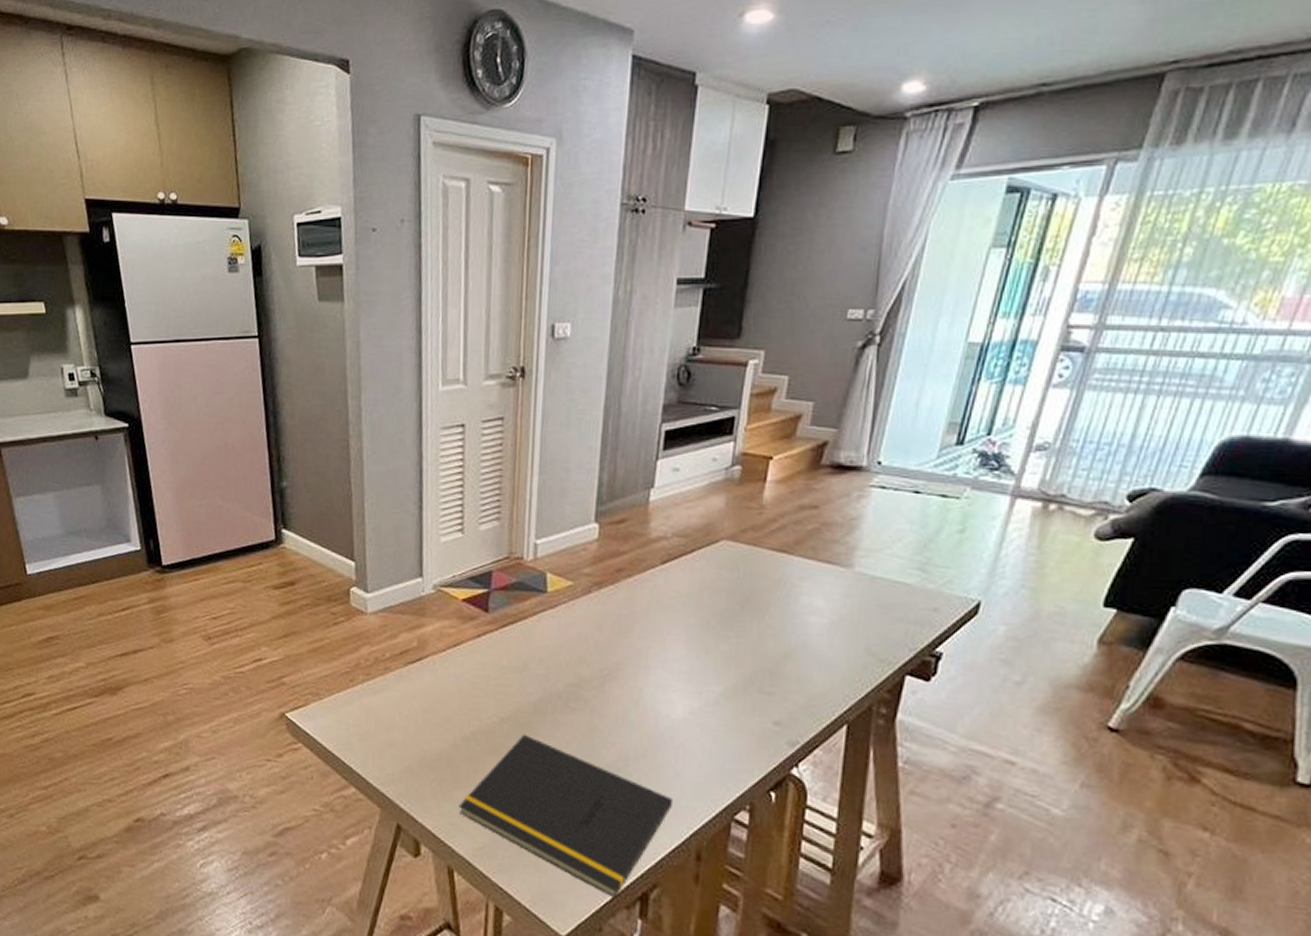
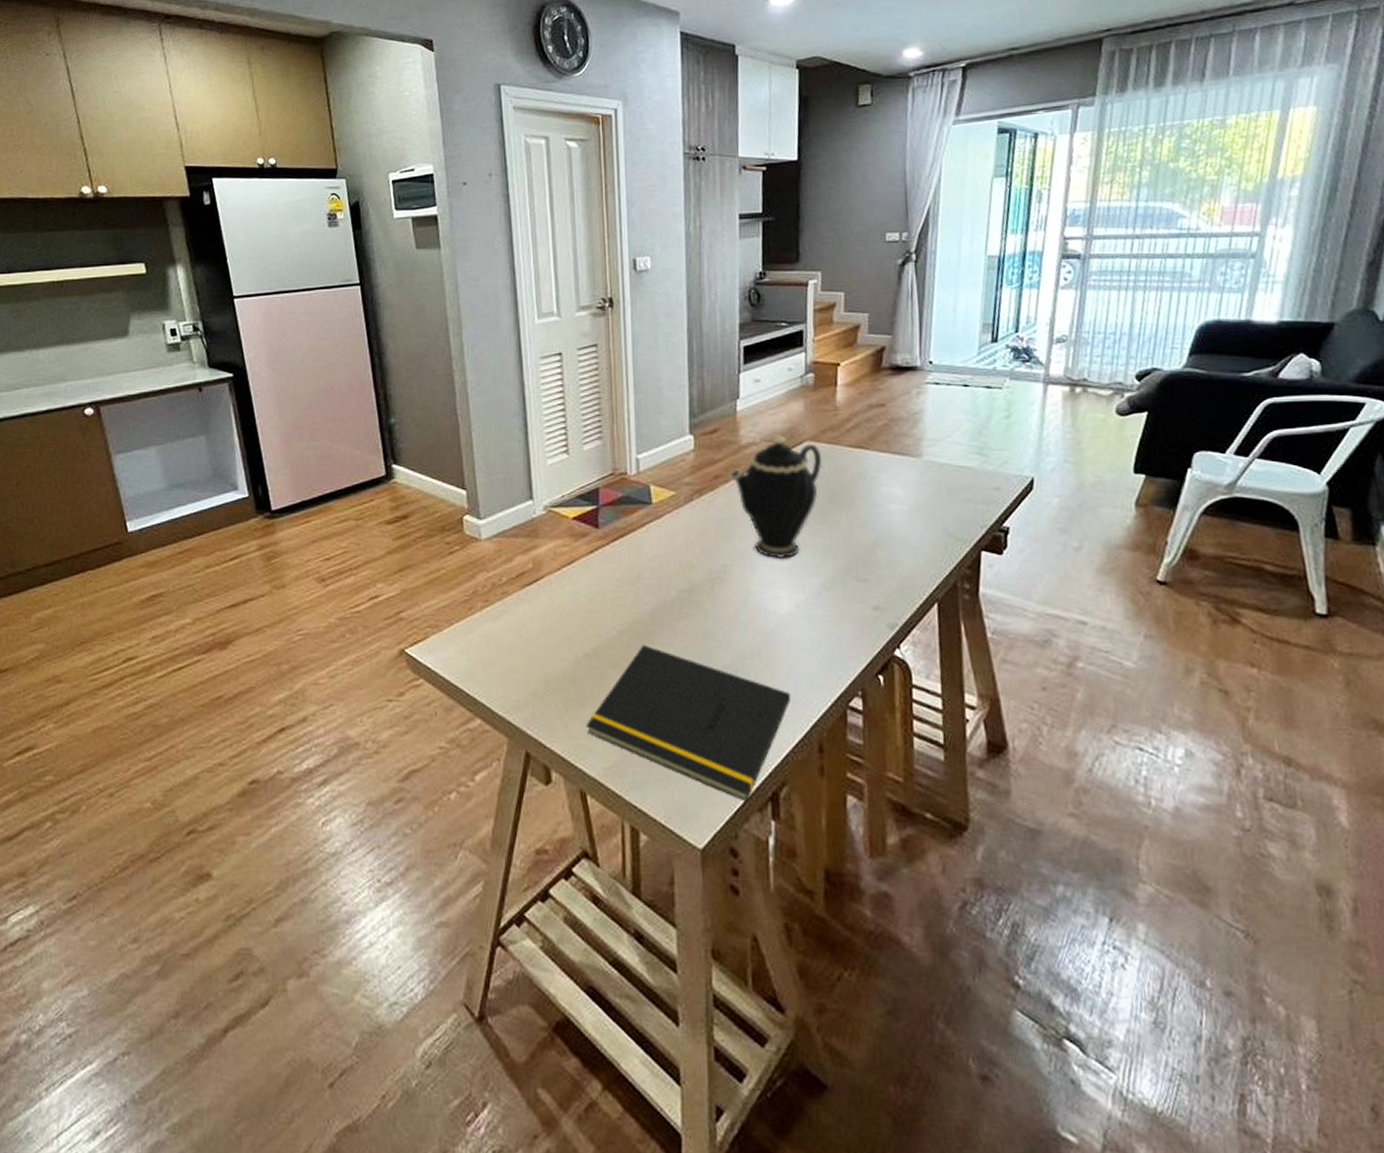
teapot: none [631,530,739,663] -> present [727,434,822,560]

